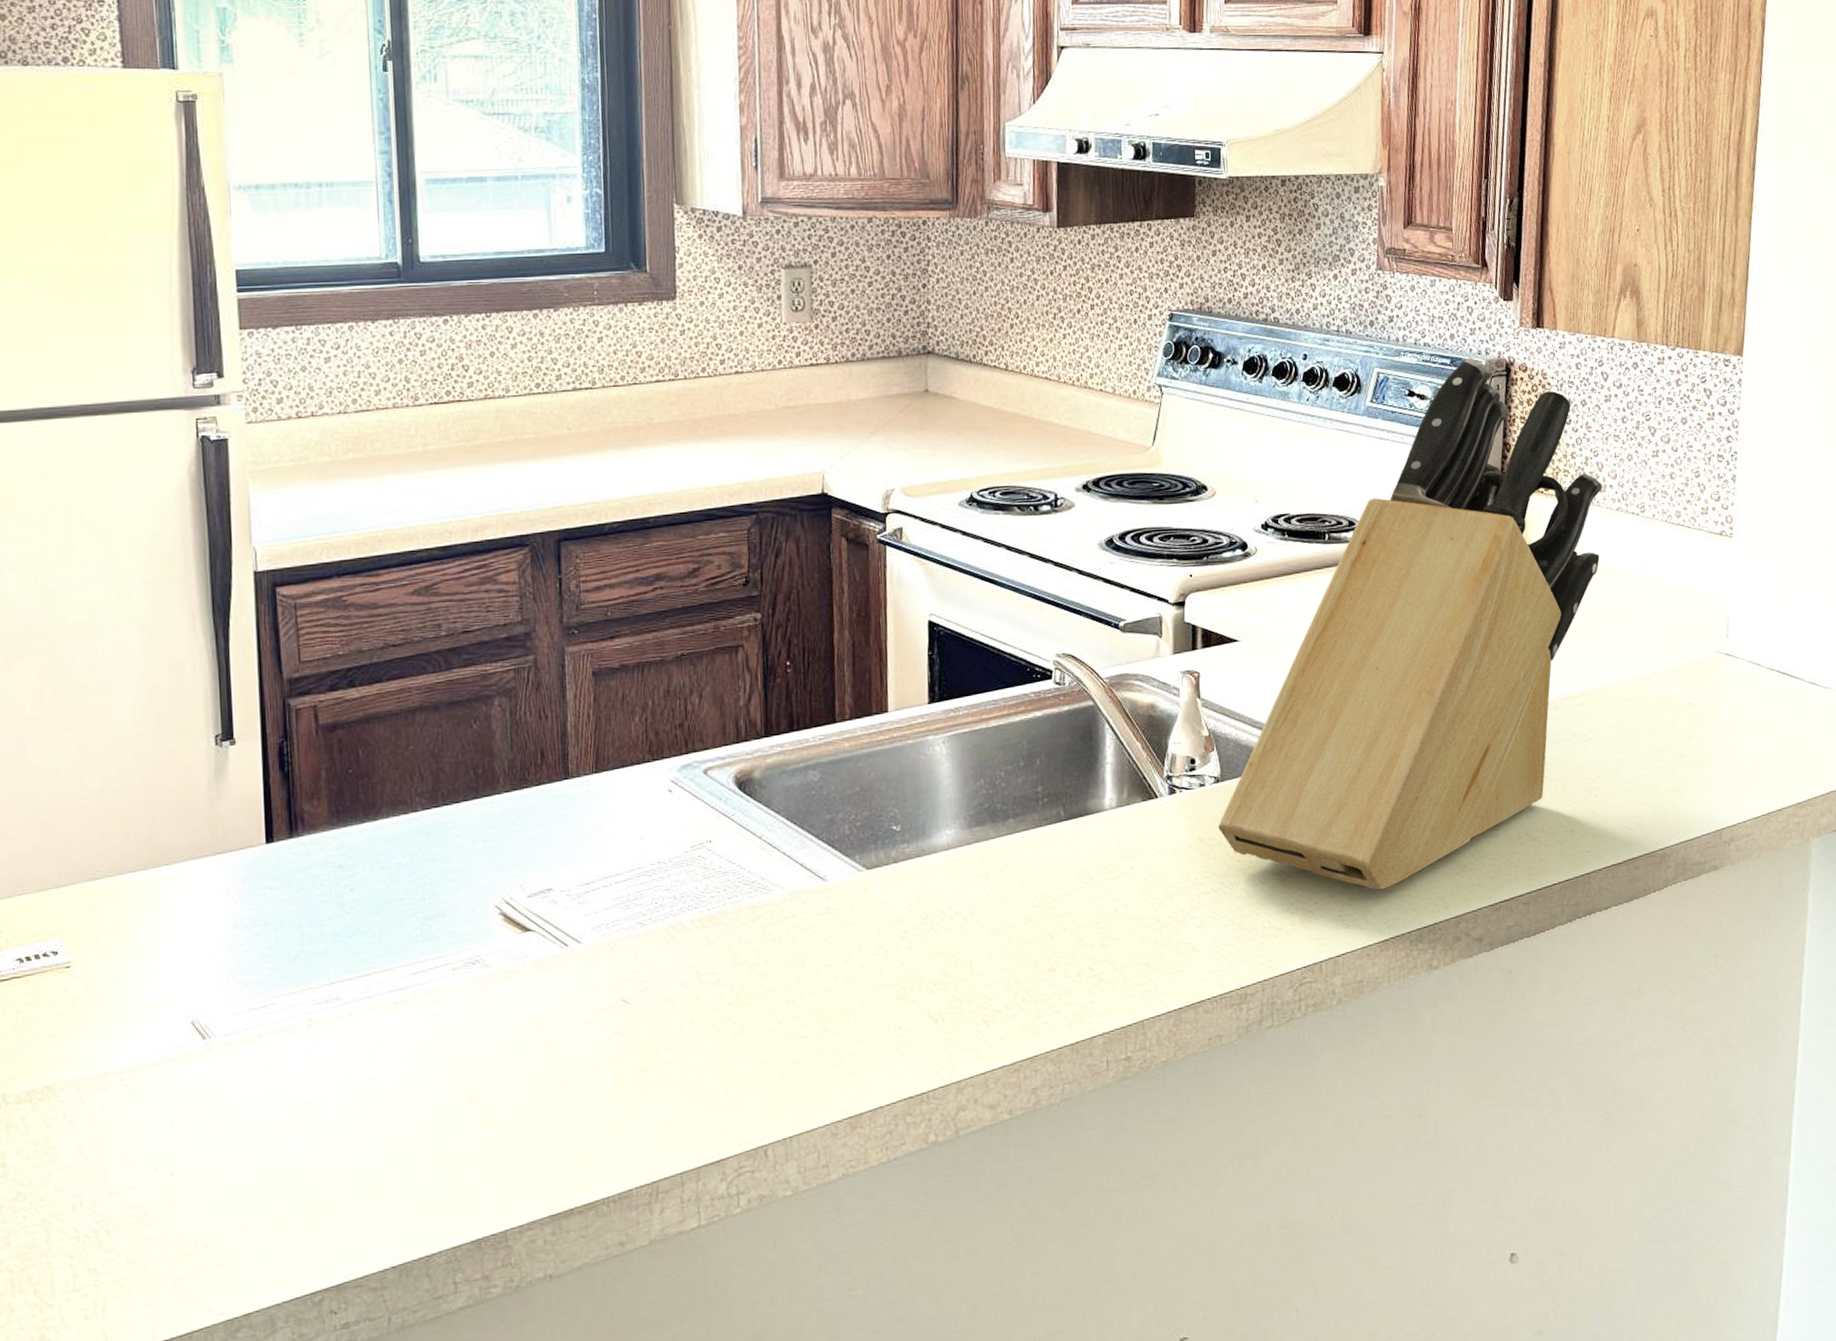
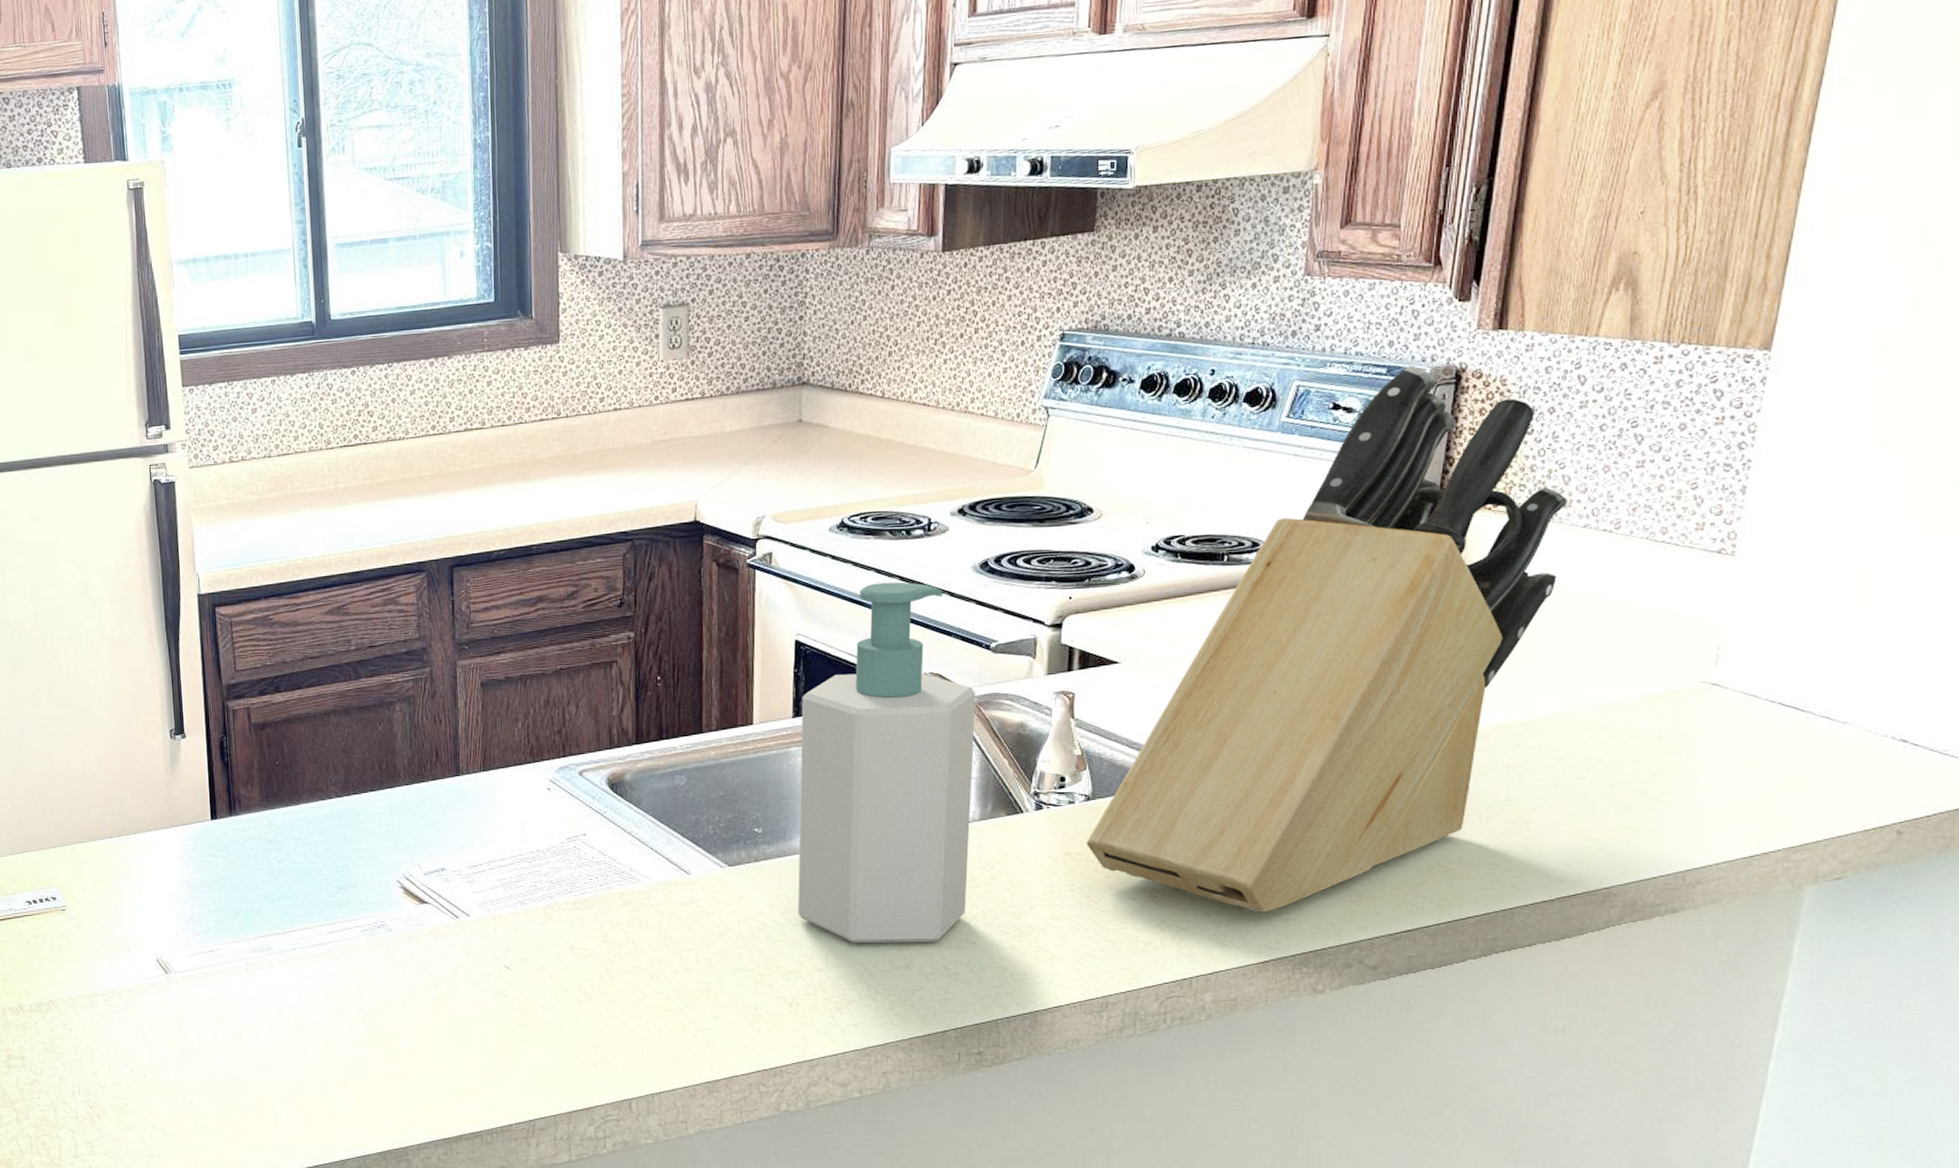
soap bottle: none [937,559,1108,947] -> present [798,582,976,944]

